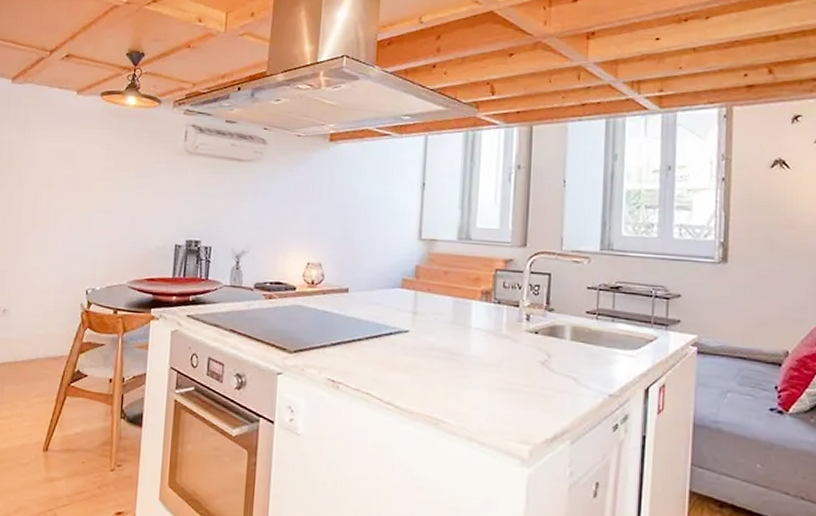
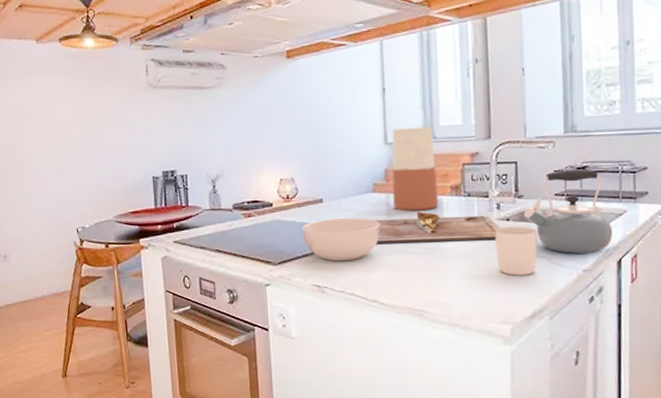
bowl: none [323,310,405,358] -> present [302,218,381,262]
cutting board: none [397,313,528,353] -> present [372,211,500,244]
vase: none [420,225,469,314] -> present [391,126,439,211]
mug: none [521,339,566,394] -> present [495,226,538,276]
kettle: none [553,288,643,379] -> present [524,170,613,255]

